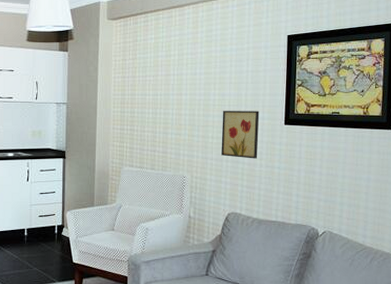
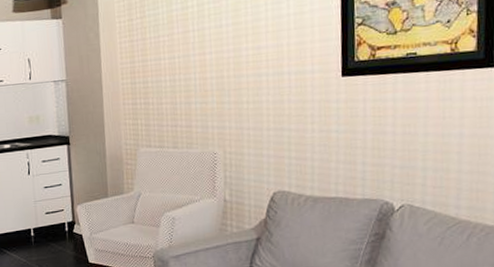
wall art: present [221,111,260,159] -> none [258,63,308,124]

